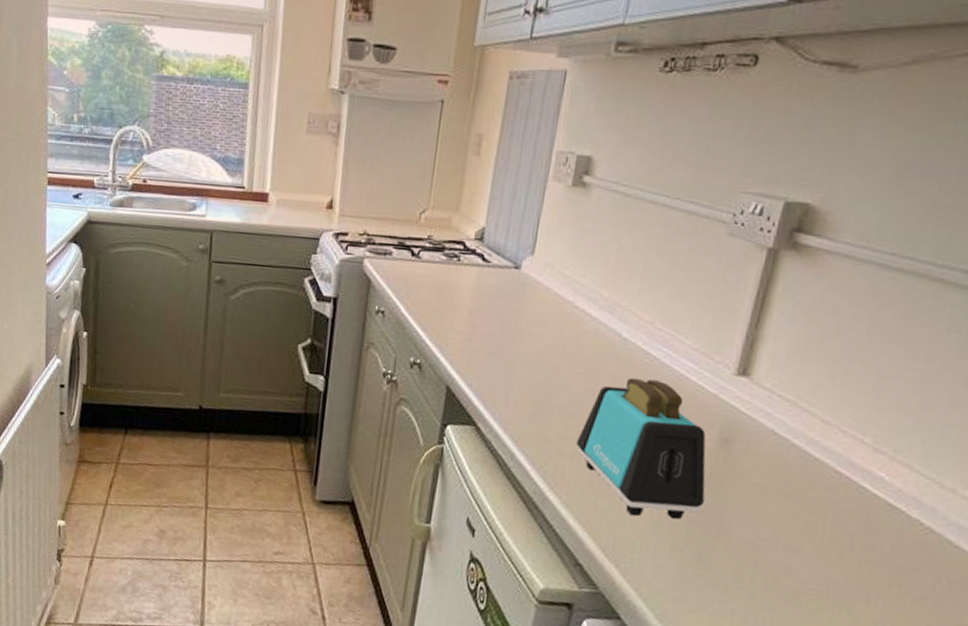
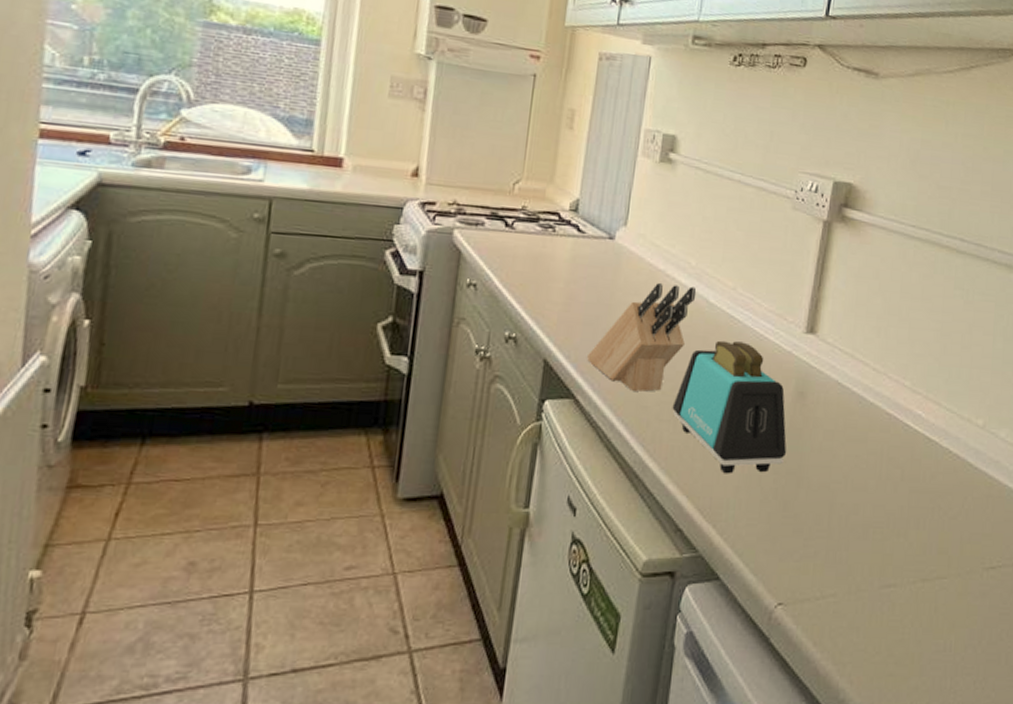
knife block: none [489,315,608,425] -> present [587,283,697,392]

